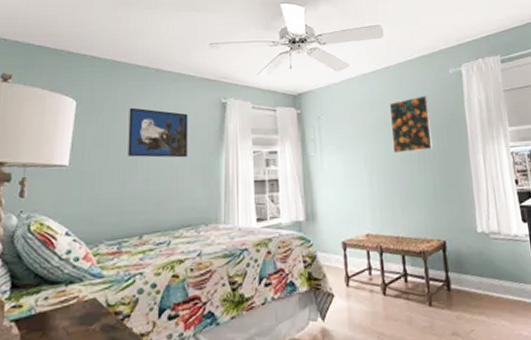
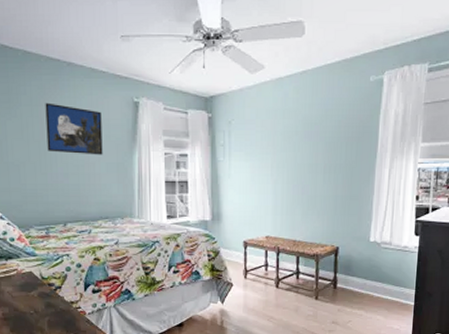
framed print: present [389,95,434,154] -> none [300,105,343,163]

